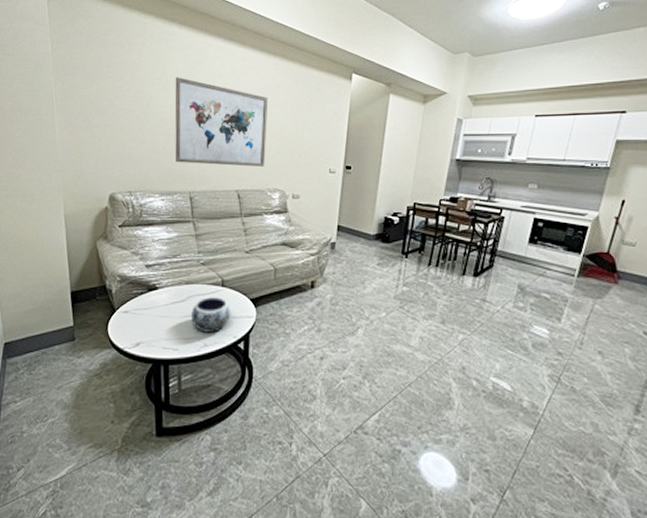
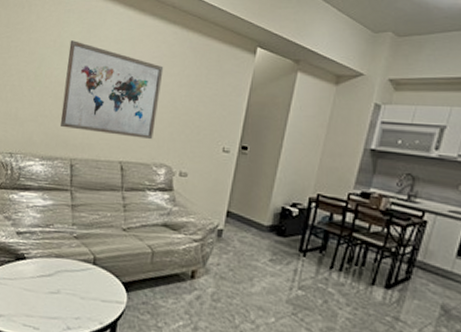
decorative bowl: present [191,297,231,333] -> none [56,274,100,315]

